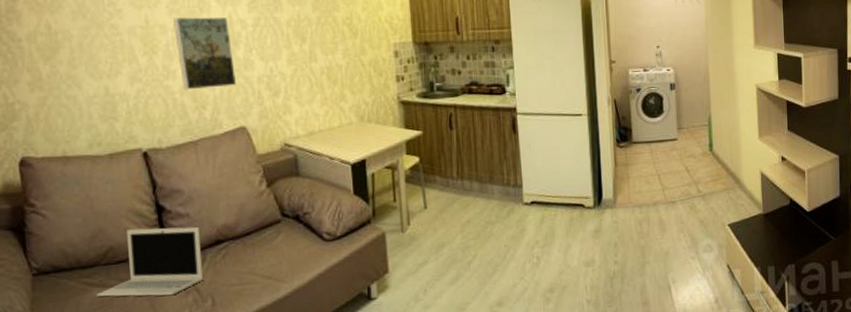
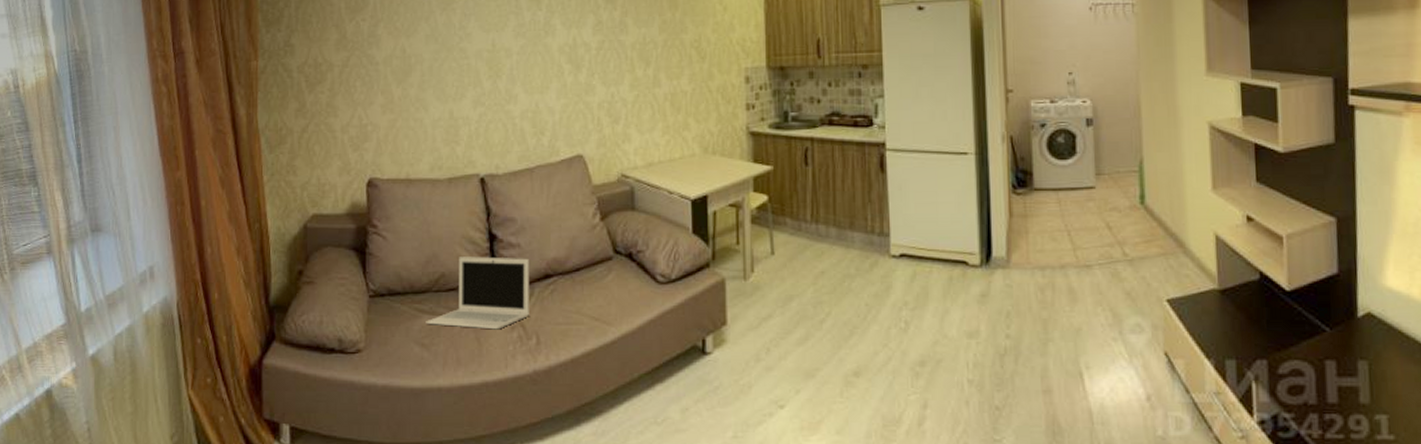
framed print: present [173,17,236,90] -> none [519,40,576,115]

